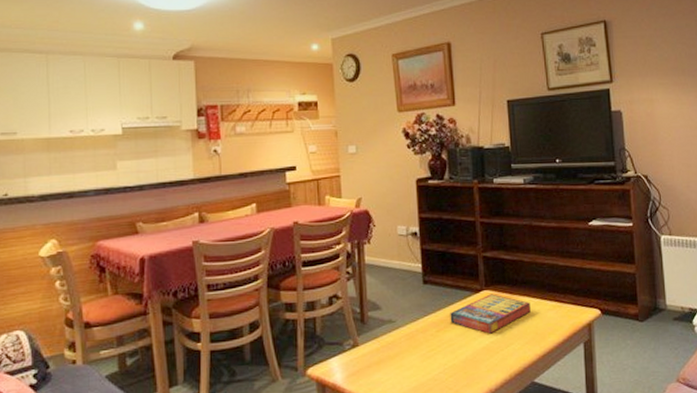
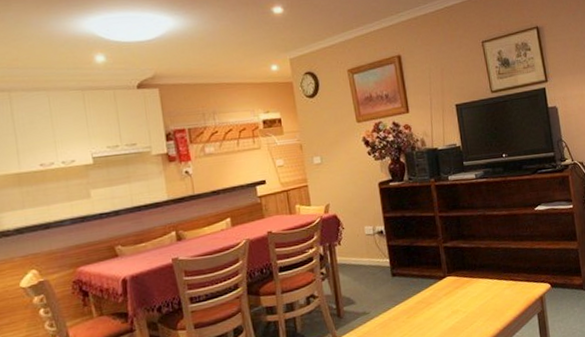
game compilation box: present [450,294,531,334] -> none [418,279,490,315]

